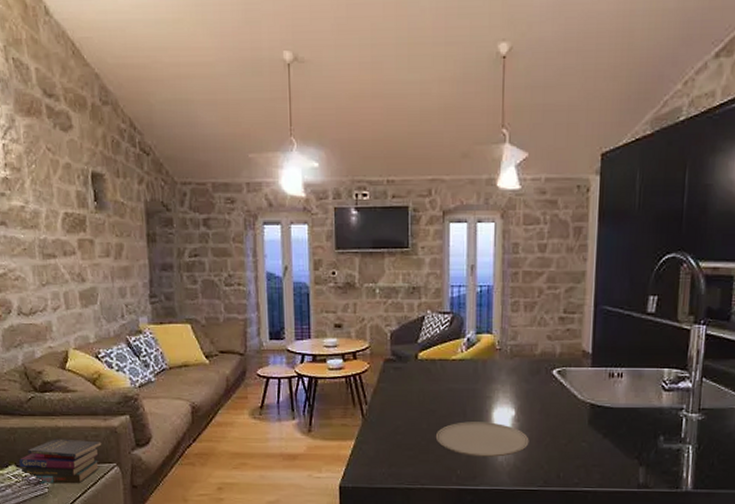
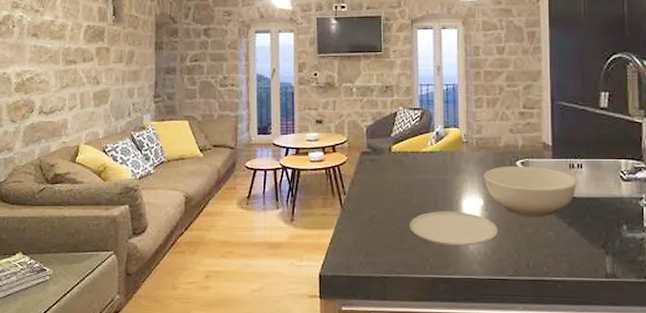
books: present [19,438,102,484] -> none [26,227,102,272]
bowl: none [517,374,617,429] -> present [484,165,578,218]

